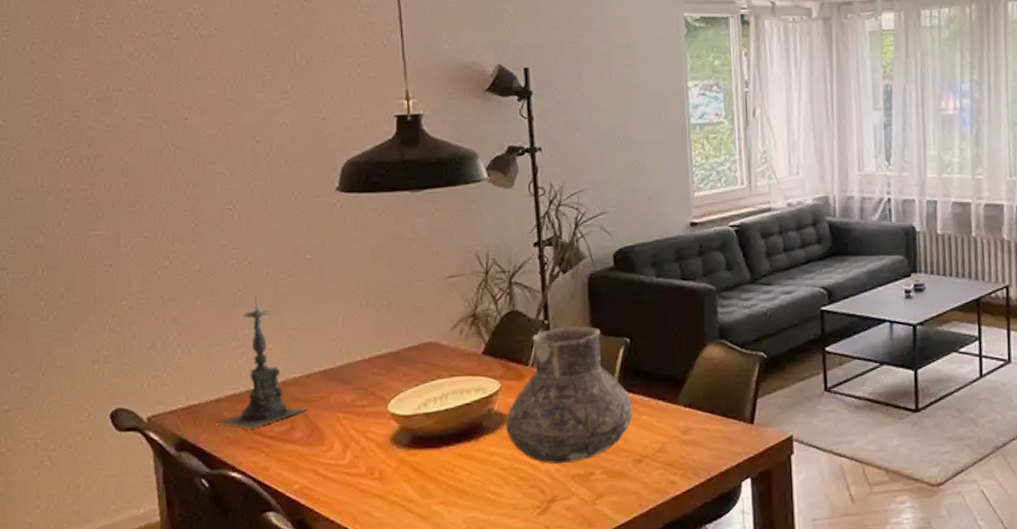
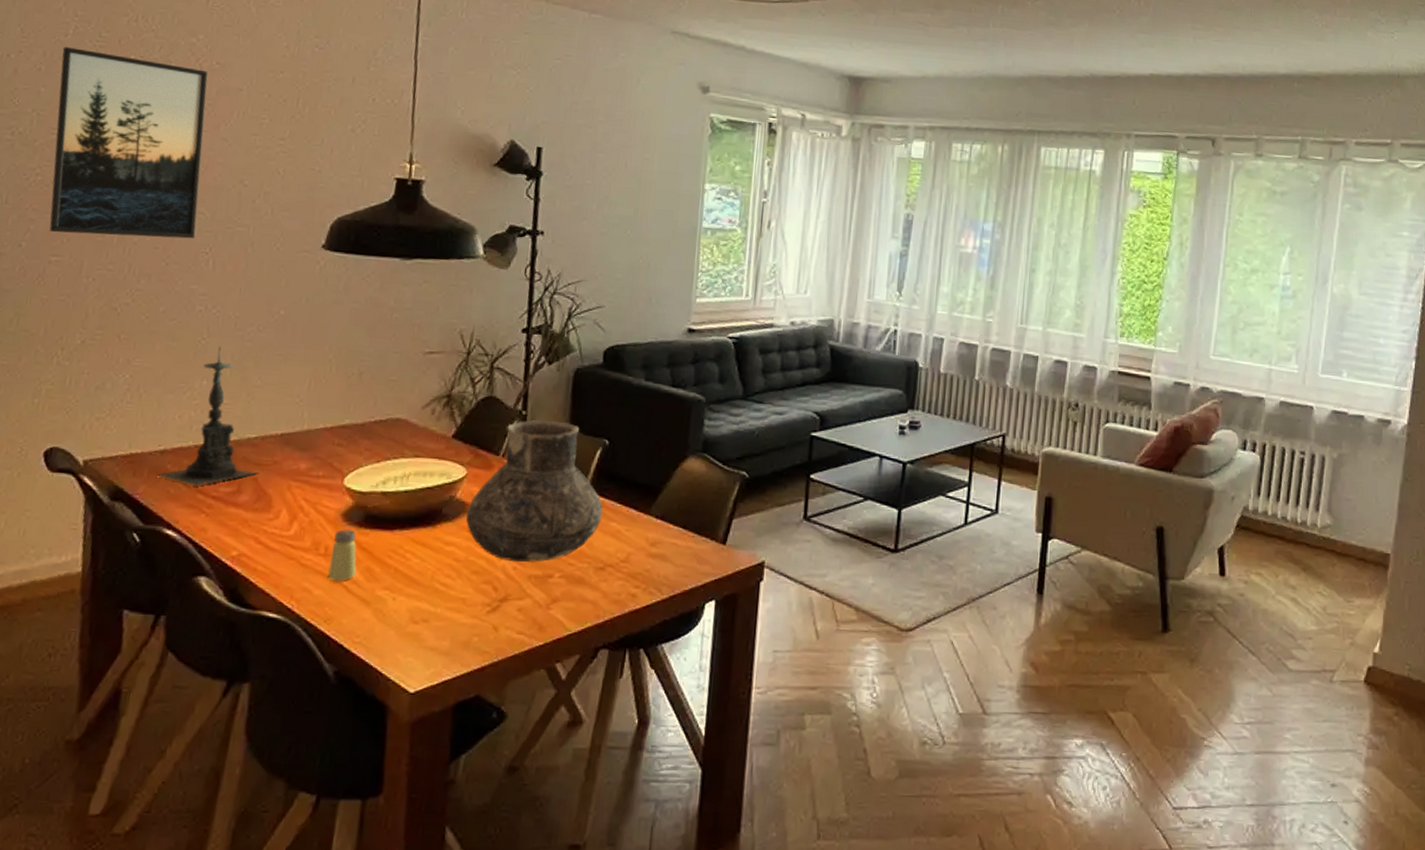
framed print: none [72,33,219,209] -> present [49,47,208,239]
saltshaker: none [385,451,412,502] -> present [327,528,357,582]

